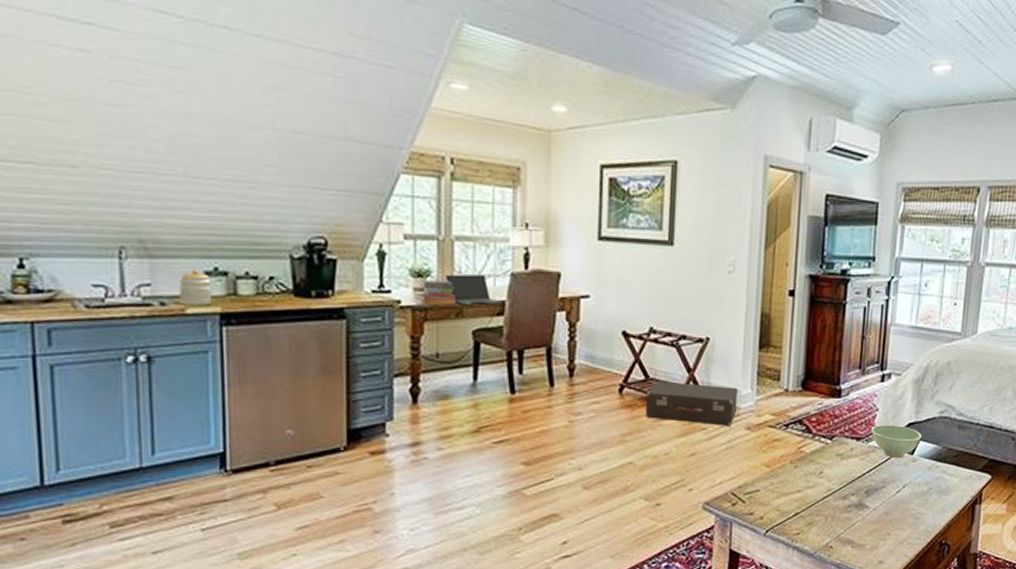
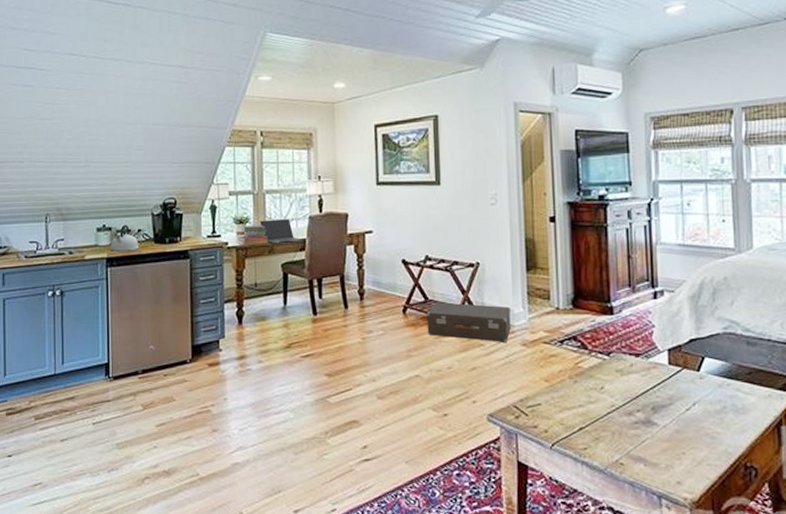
jar: present [179,269,213,306] -> none [81,227,102,253]
kettle: none [225,269,271,305] -> present [110,225,139,251]
bowl: present [871,424,922,459] -> none [650,340,707,376]

